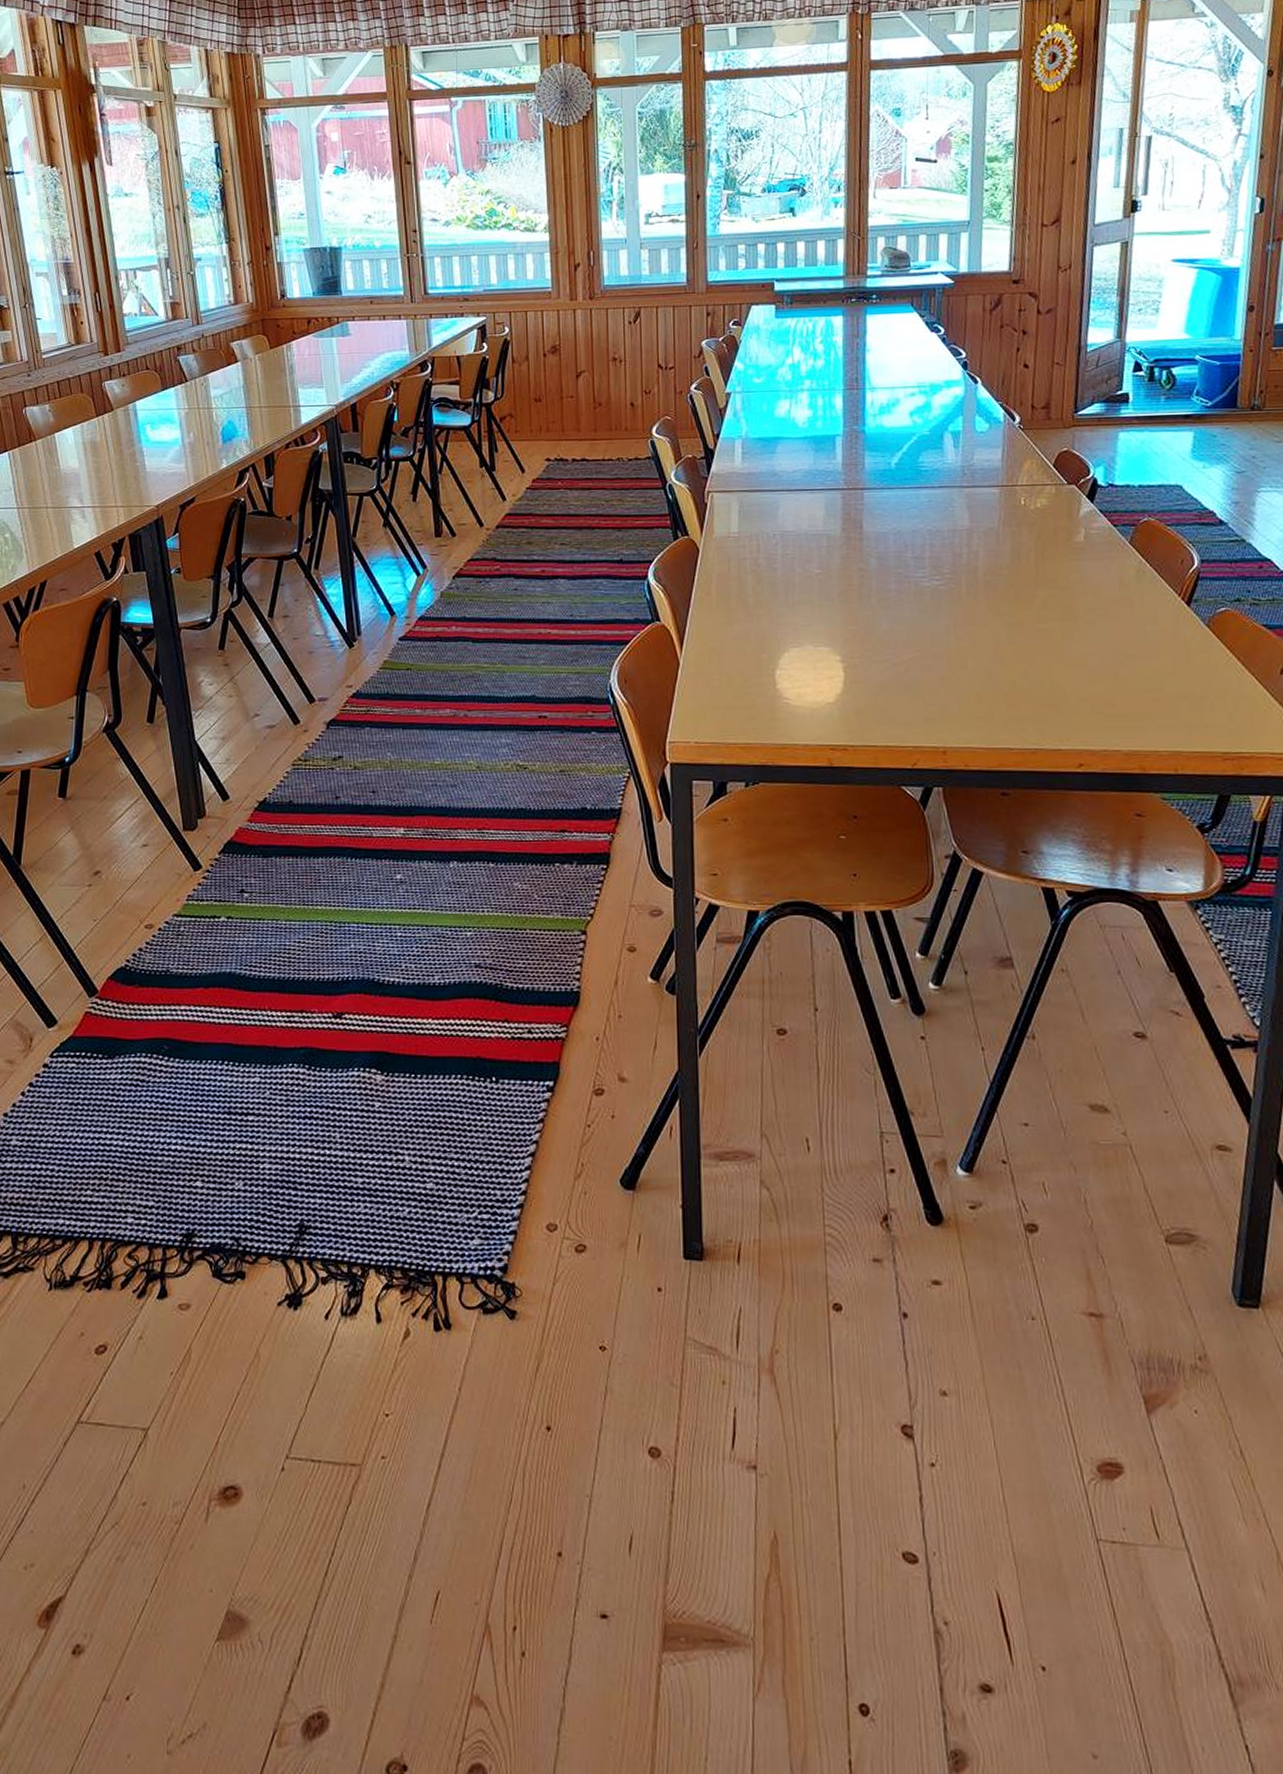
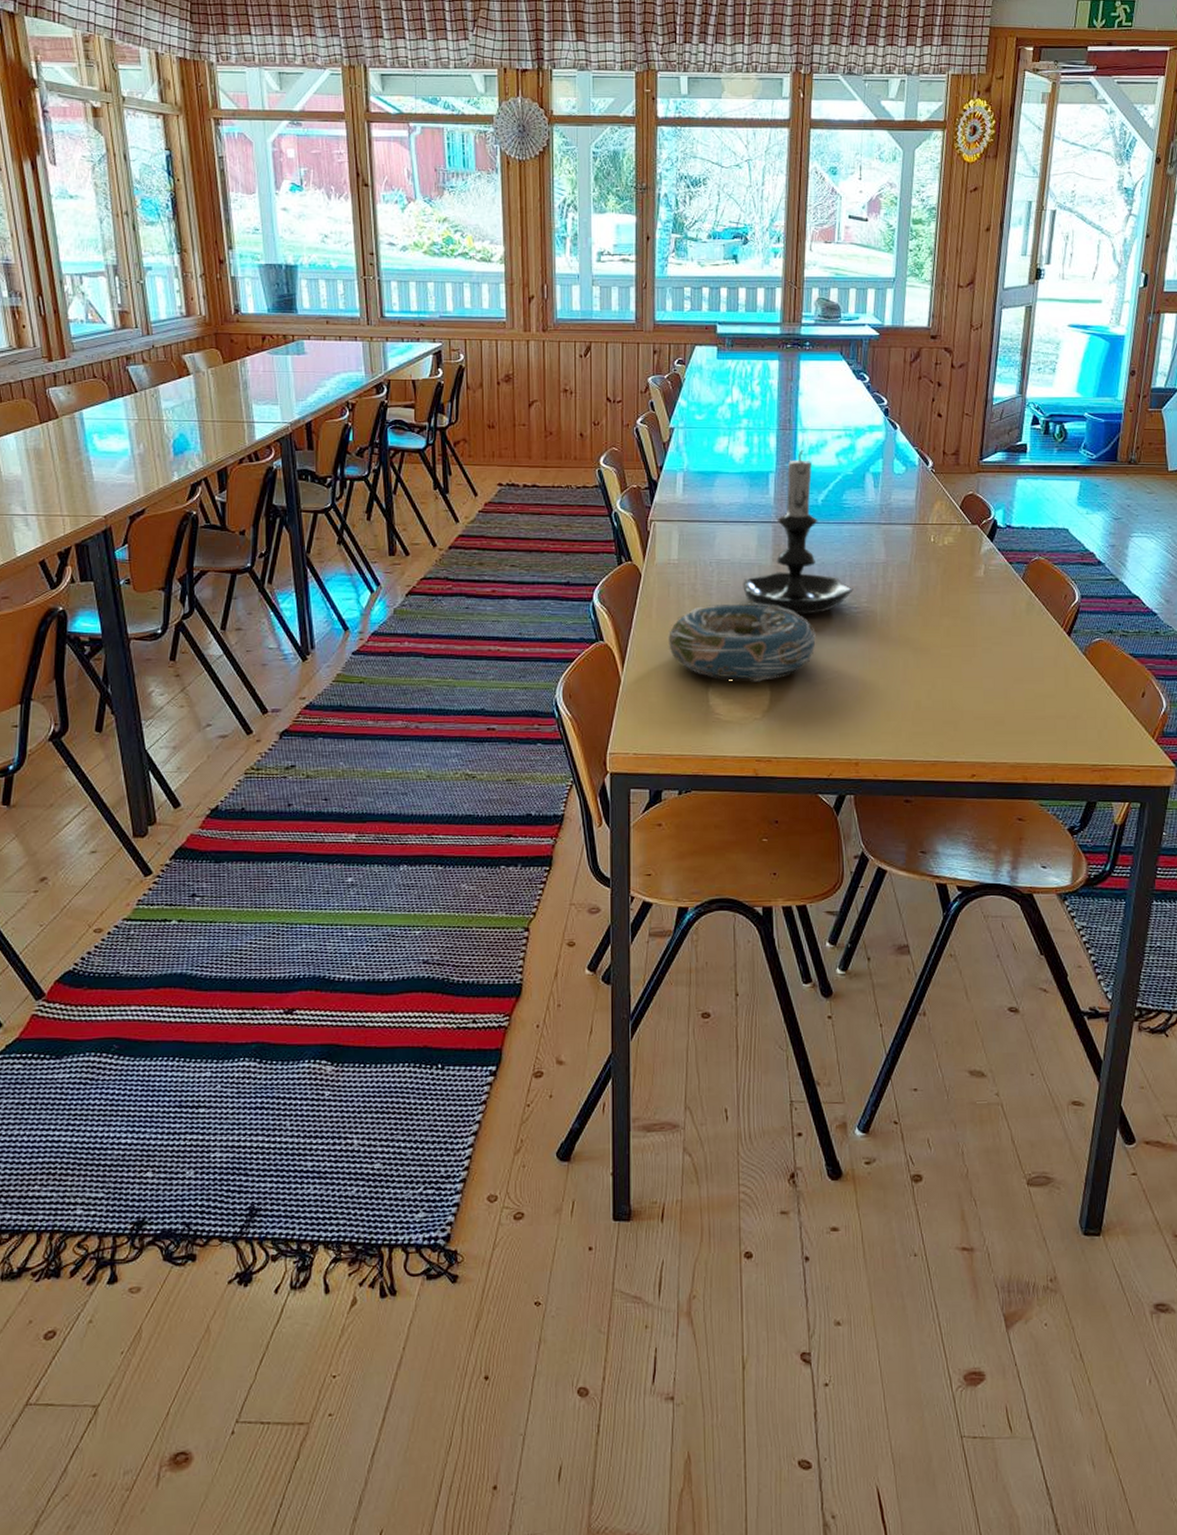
decorative bowl: none [729,576,893,663] -> present [667,602,816,682]
candle holder: none [810,410,934,589] -> present [743,449,854,615]

